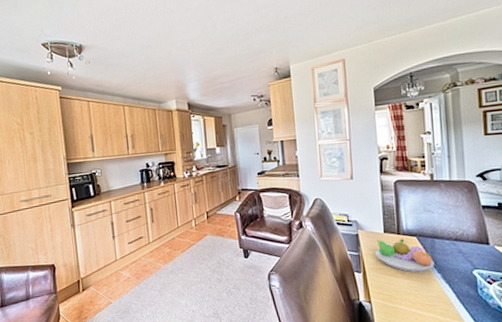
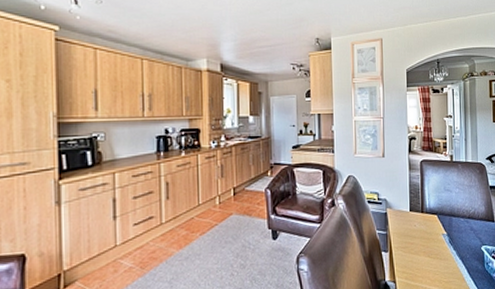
fruit bowl: present [374,238,434,272] -> none [401,216,451,250]

